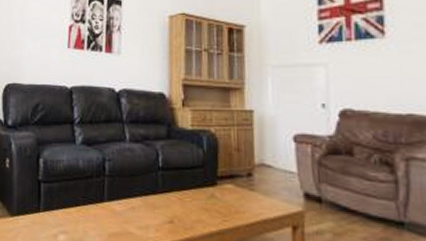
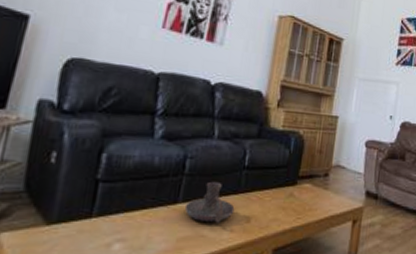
candle holder: none [110,182,156,222] -> present [184,181,235,223]

